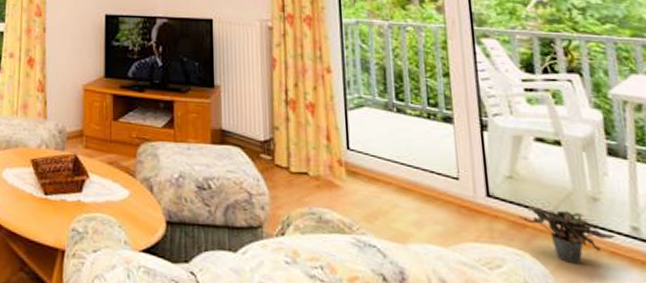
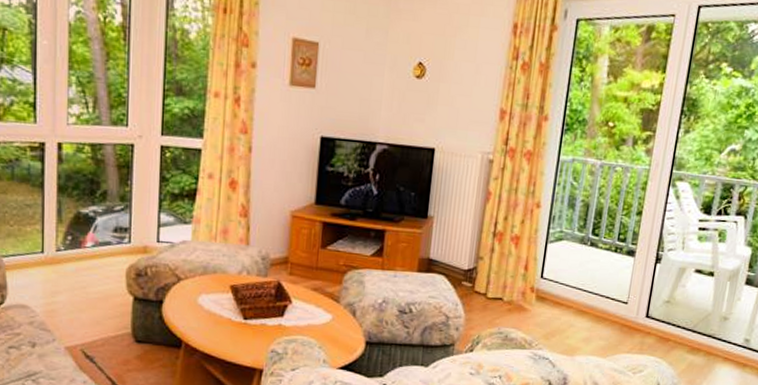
potted plant: present [518,206,616,264] -> none [665,325,732,367]

